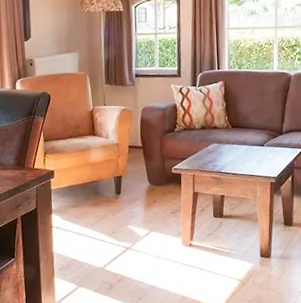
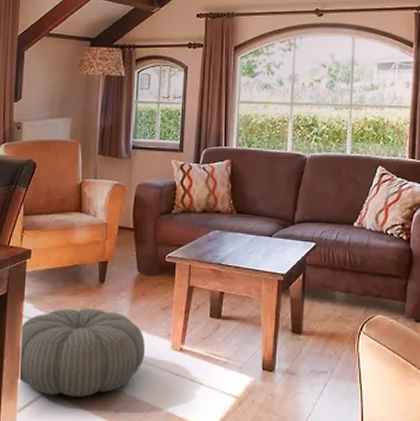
pouf: none [51,216,160,289] -> present [18,308,146,397]

